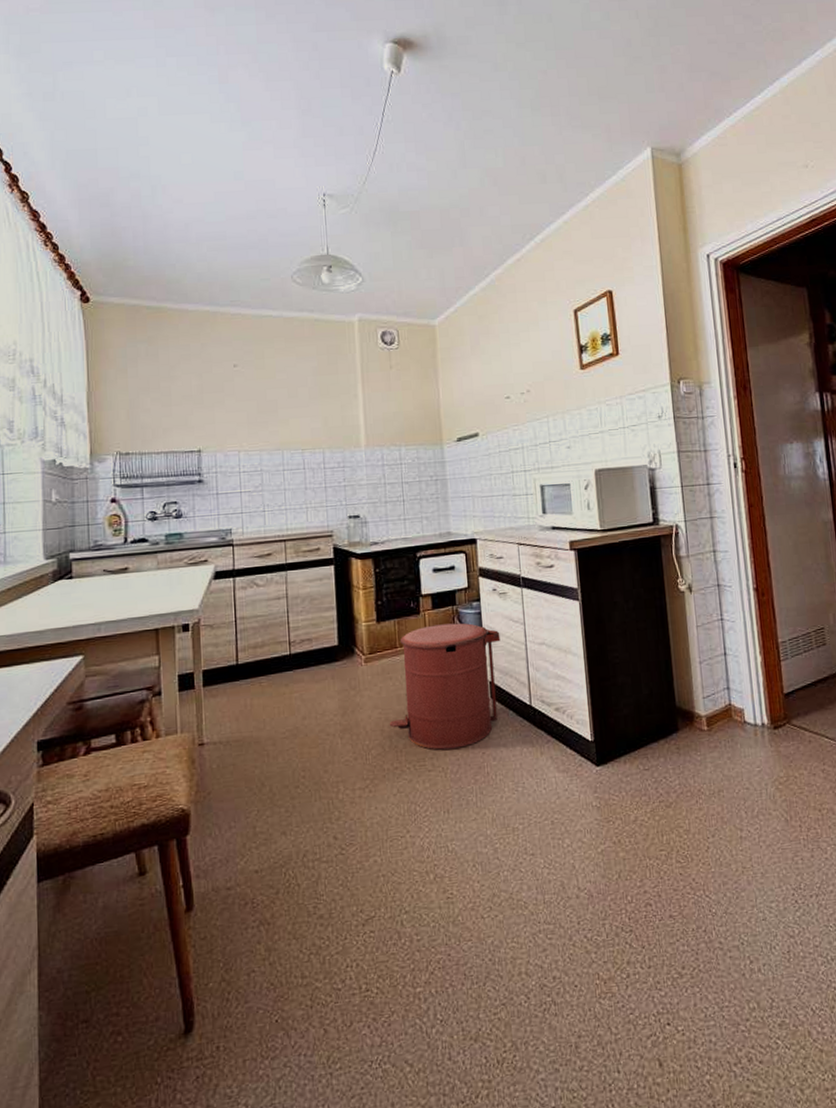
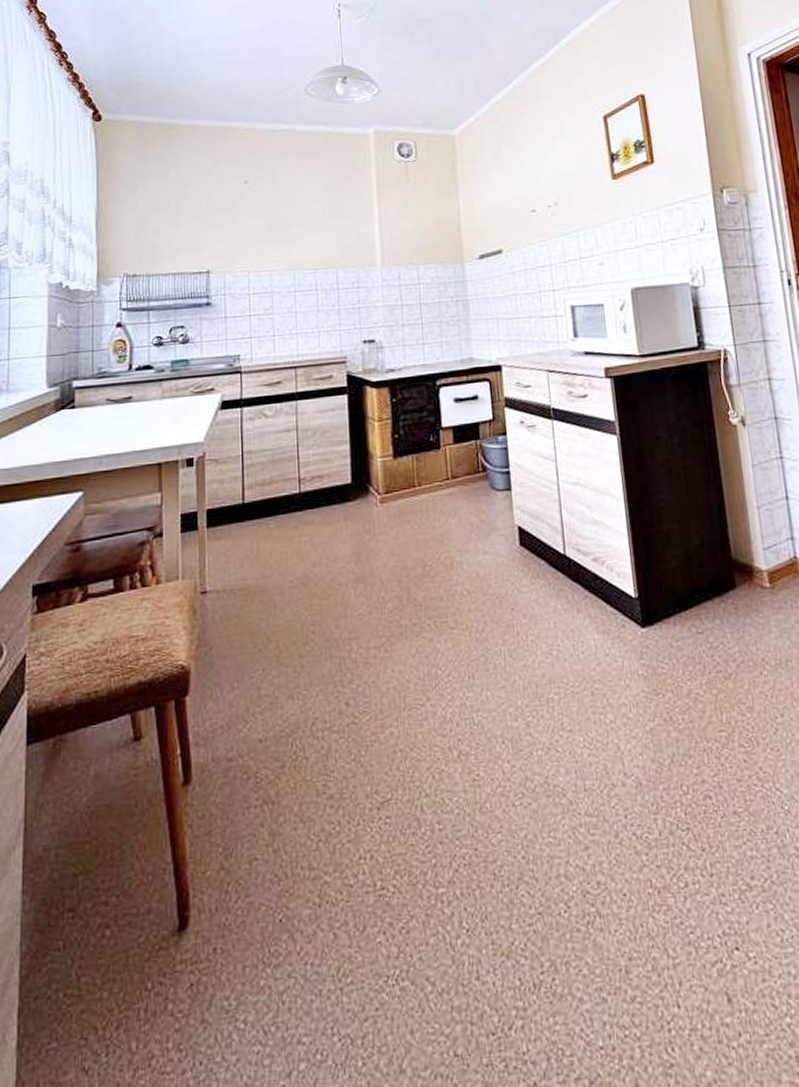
trash can: present [389,623,501,750] -> none [407,459,530,604]

